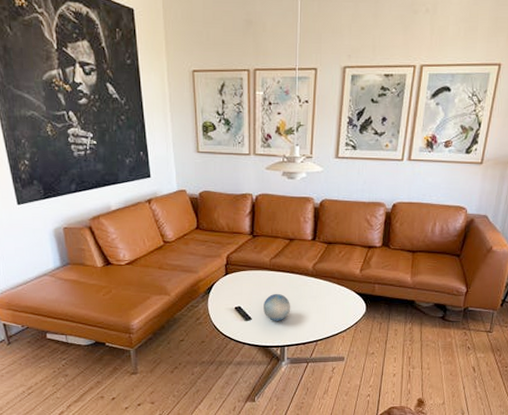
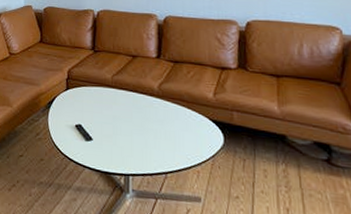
decorative ball: present [264,293,291,321] -> none [105,113,136,145]

